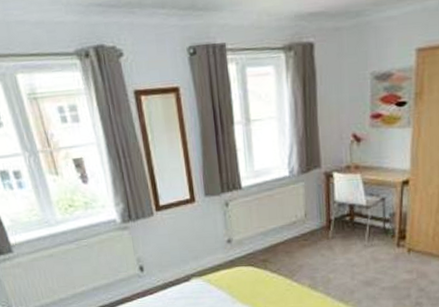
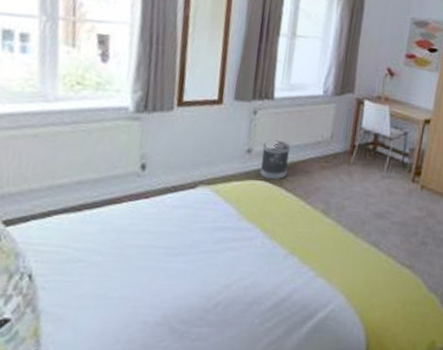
wastebasket: none [241,227,269,265] -> present [259,140,291,180]

